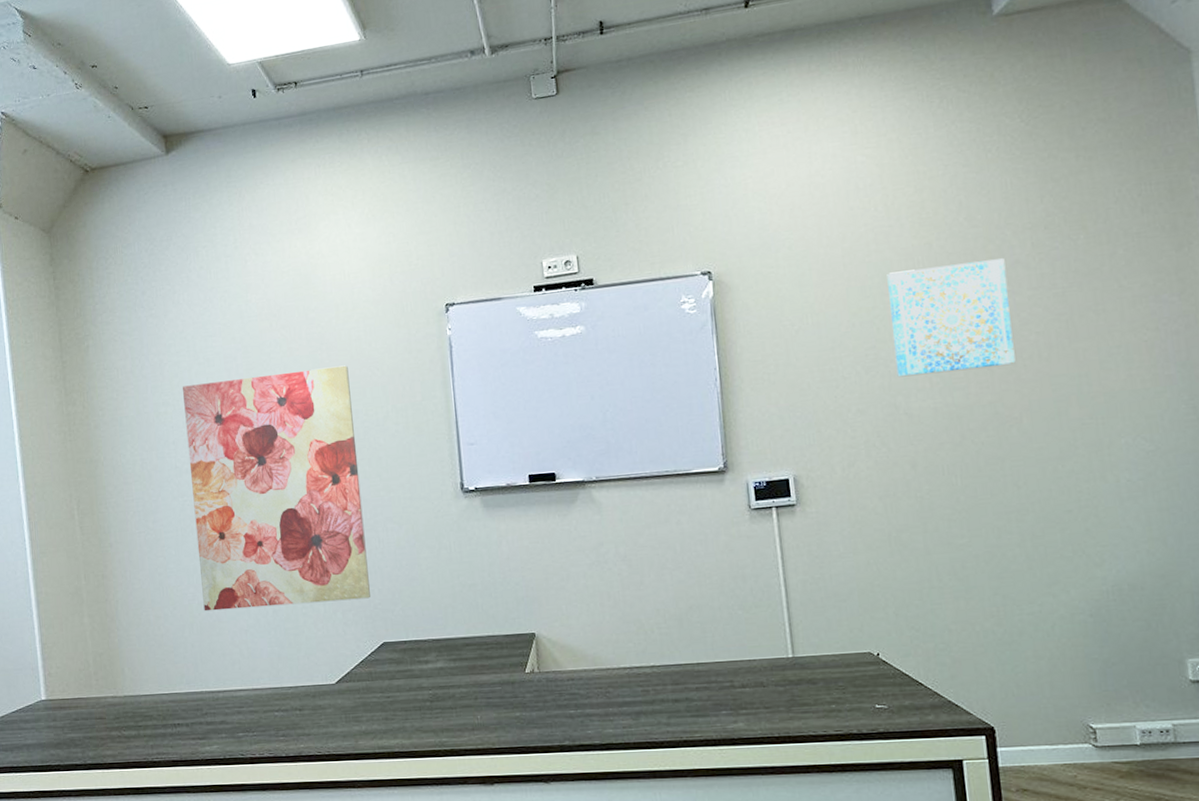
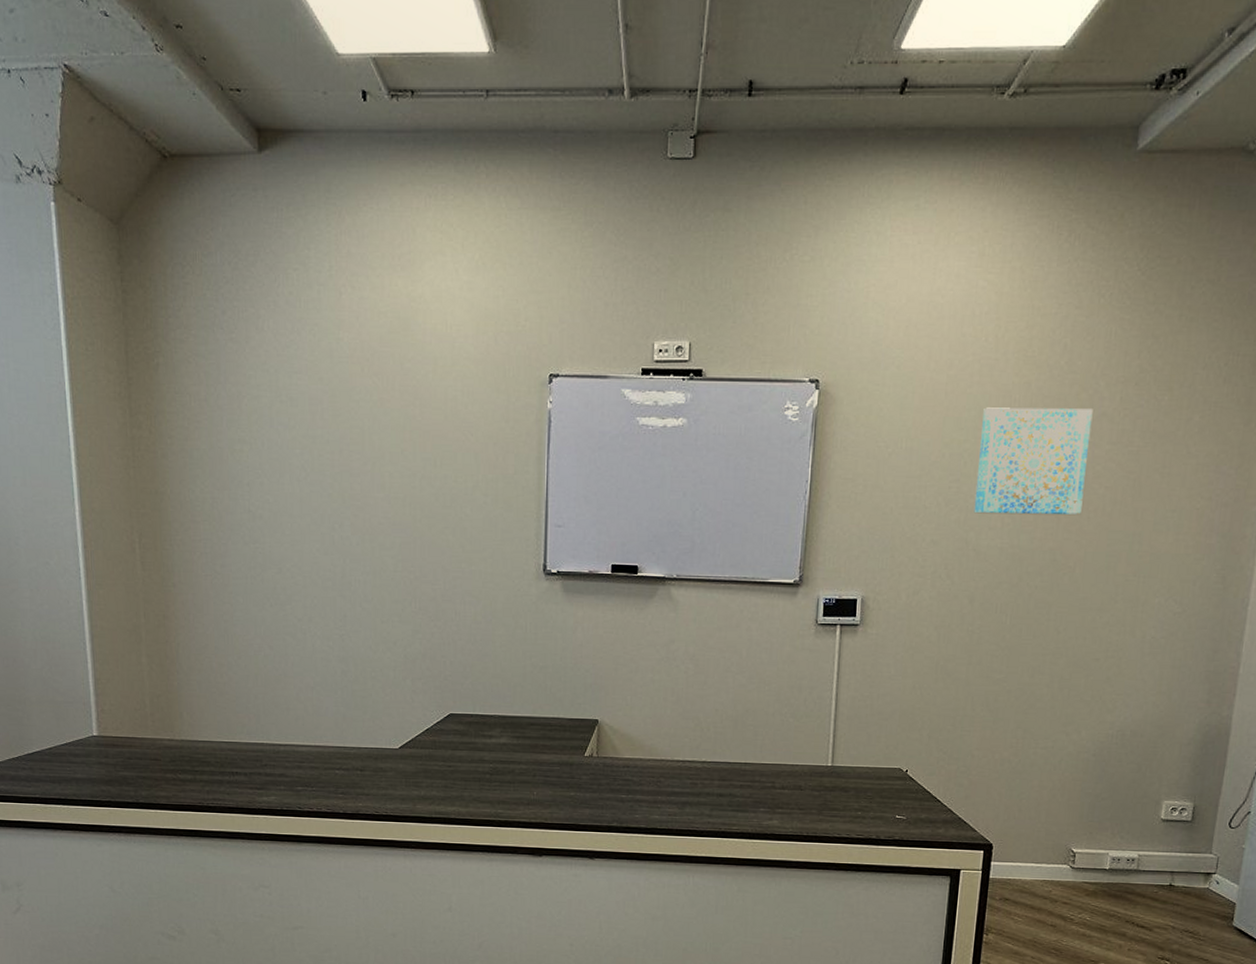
wall art: present [183,365,372,611] -> none [262,424,443,669]

